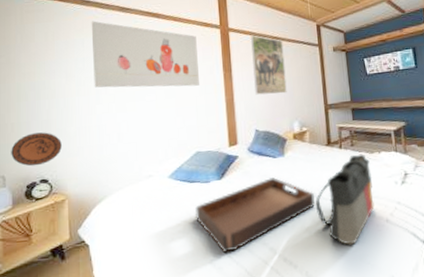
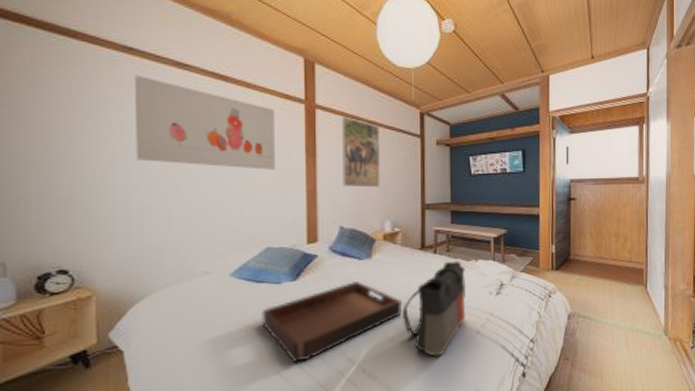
decorative plate: present [11,132,62,167] -> none [15,211,88,253]

